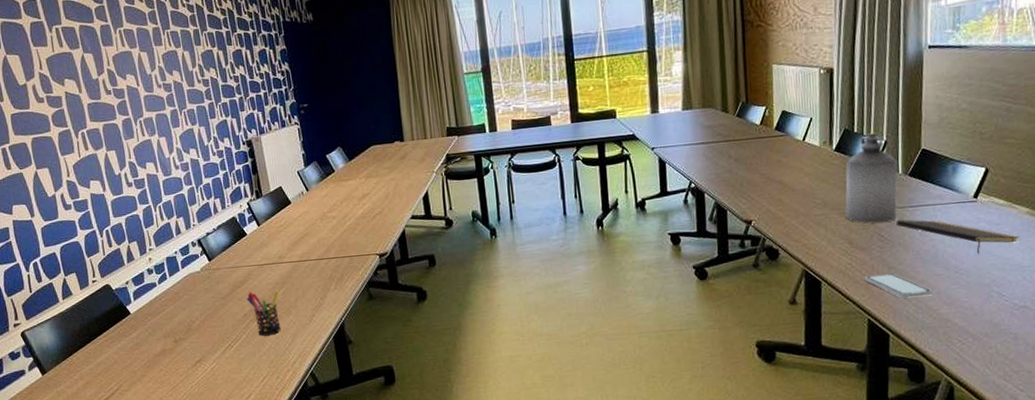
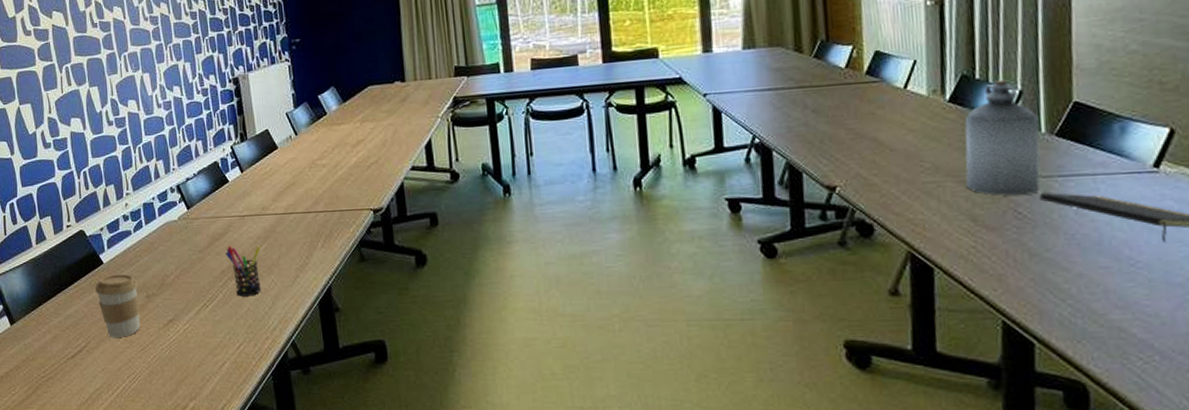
coffee cup: none [124,322,170,380] -> present [95,273,140,338]
smartphone: present [865,273,932,298] -> none [997,262,1097,296]

